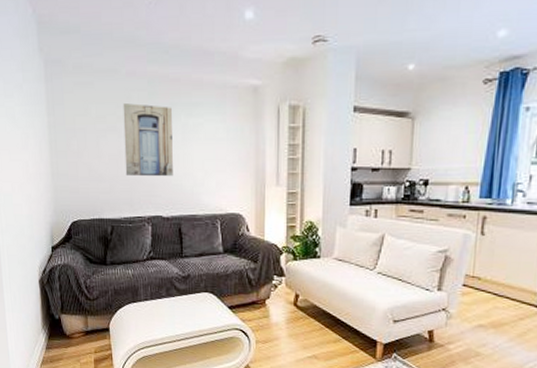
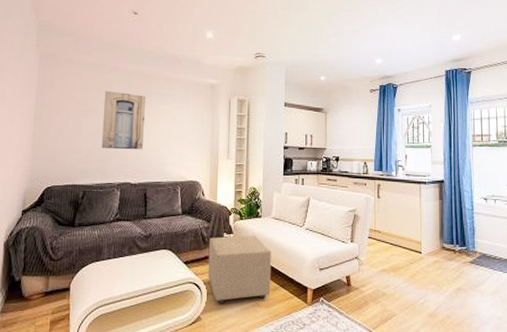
ottoman: none [256,279,333,354] -> present [207,236,272,304]

